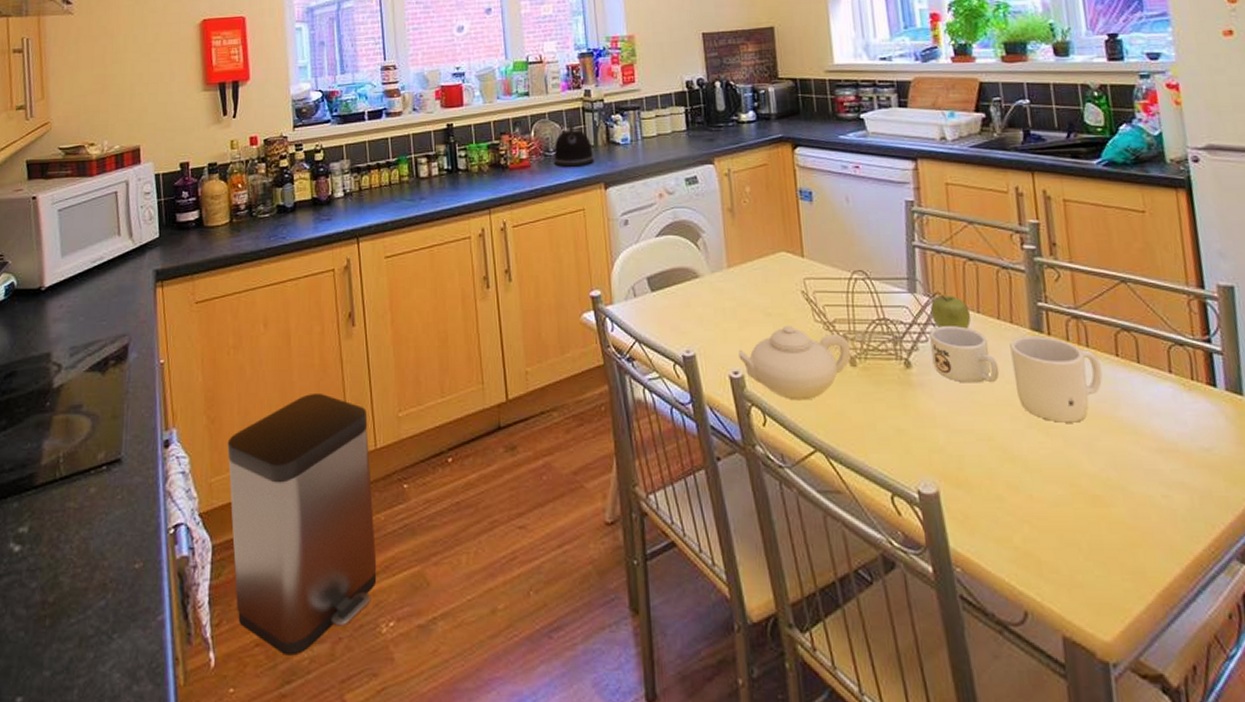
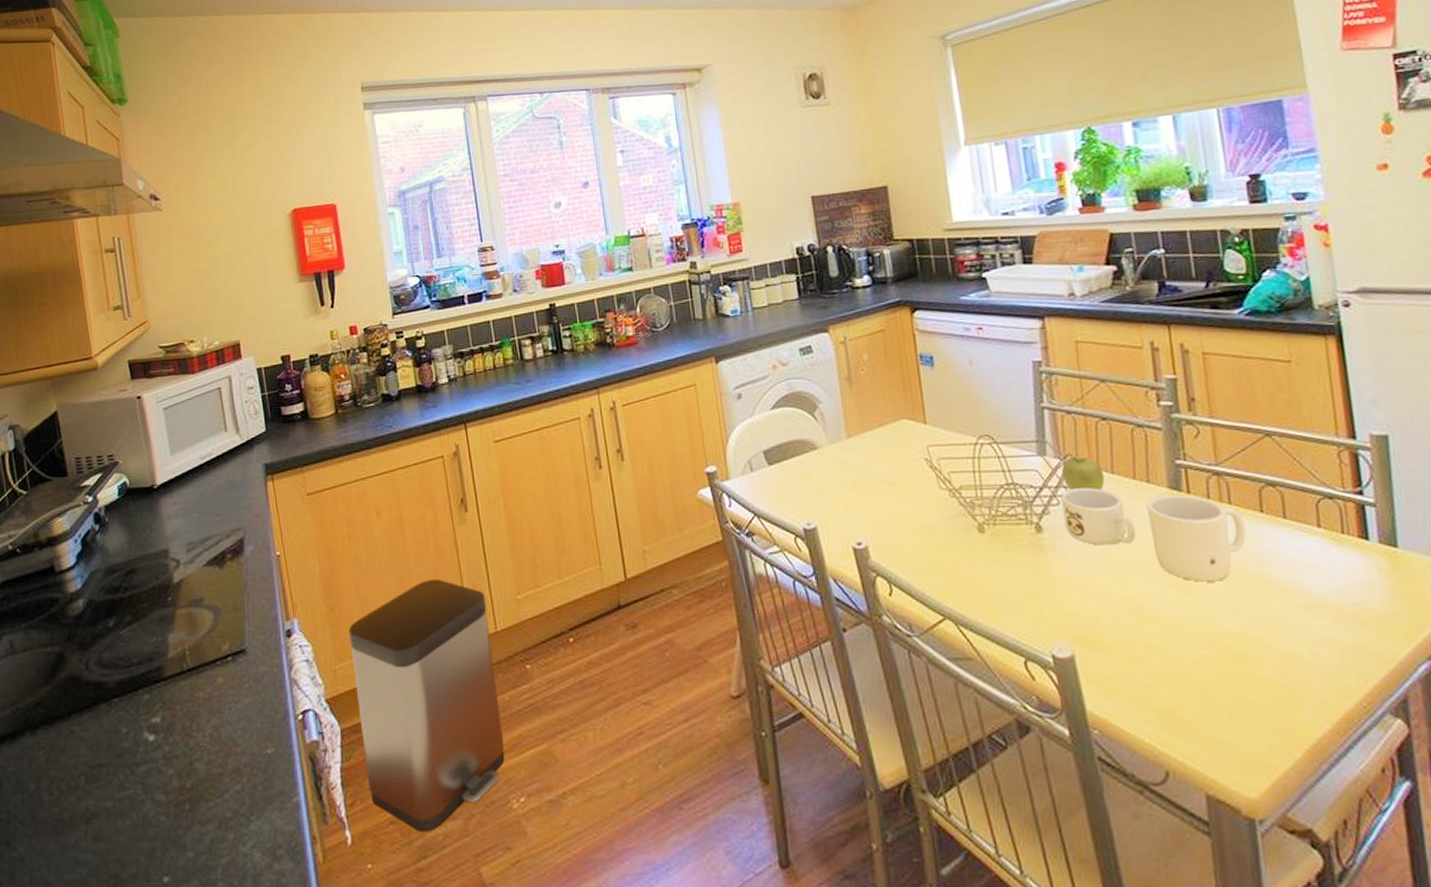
kettle: present [553,113,594,167] -> none [660,286,704,343]
teapot: present [738,325,851,401] -> none [861,493,979,569]

